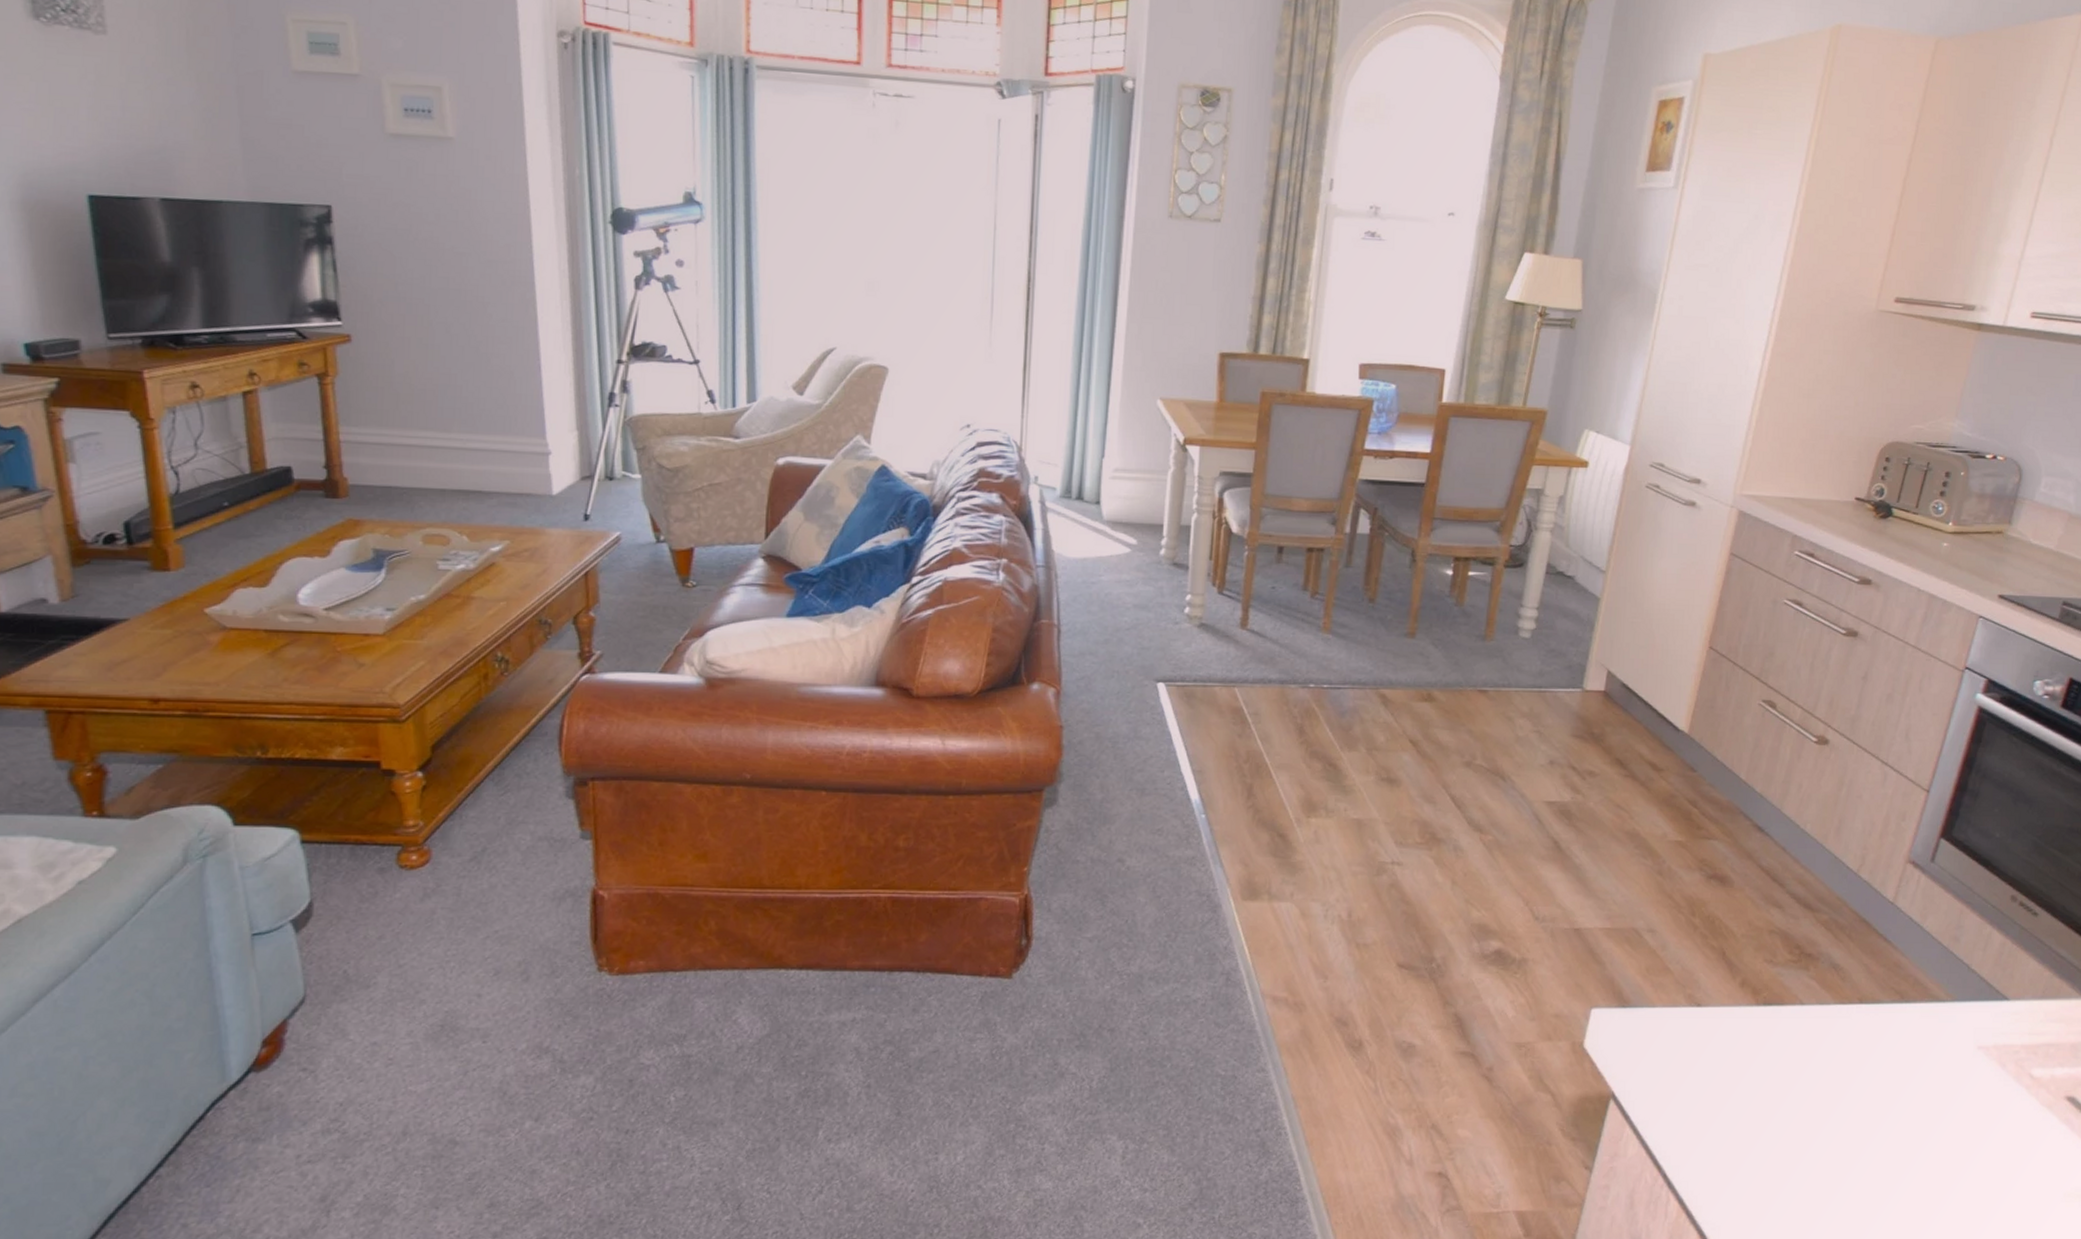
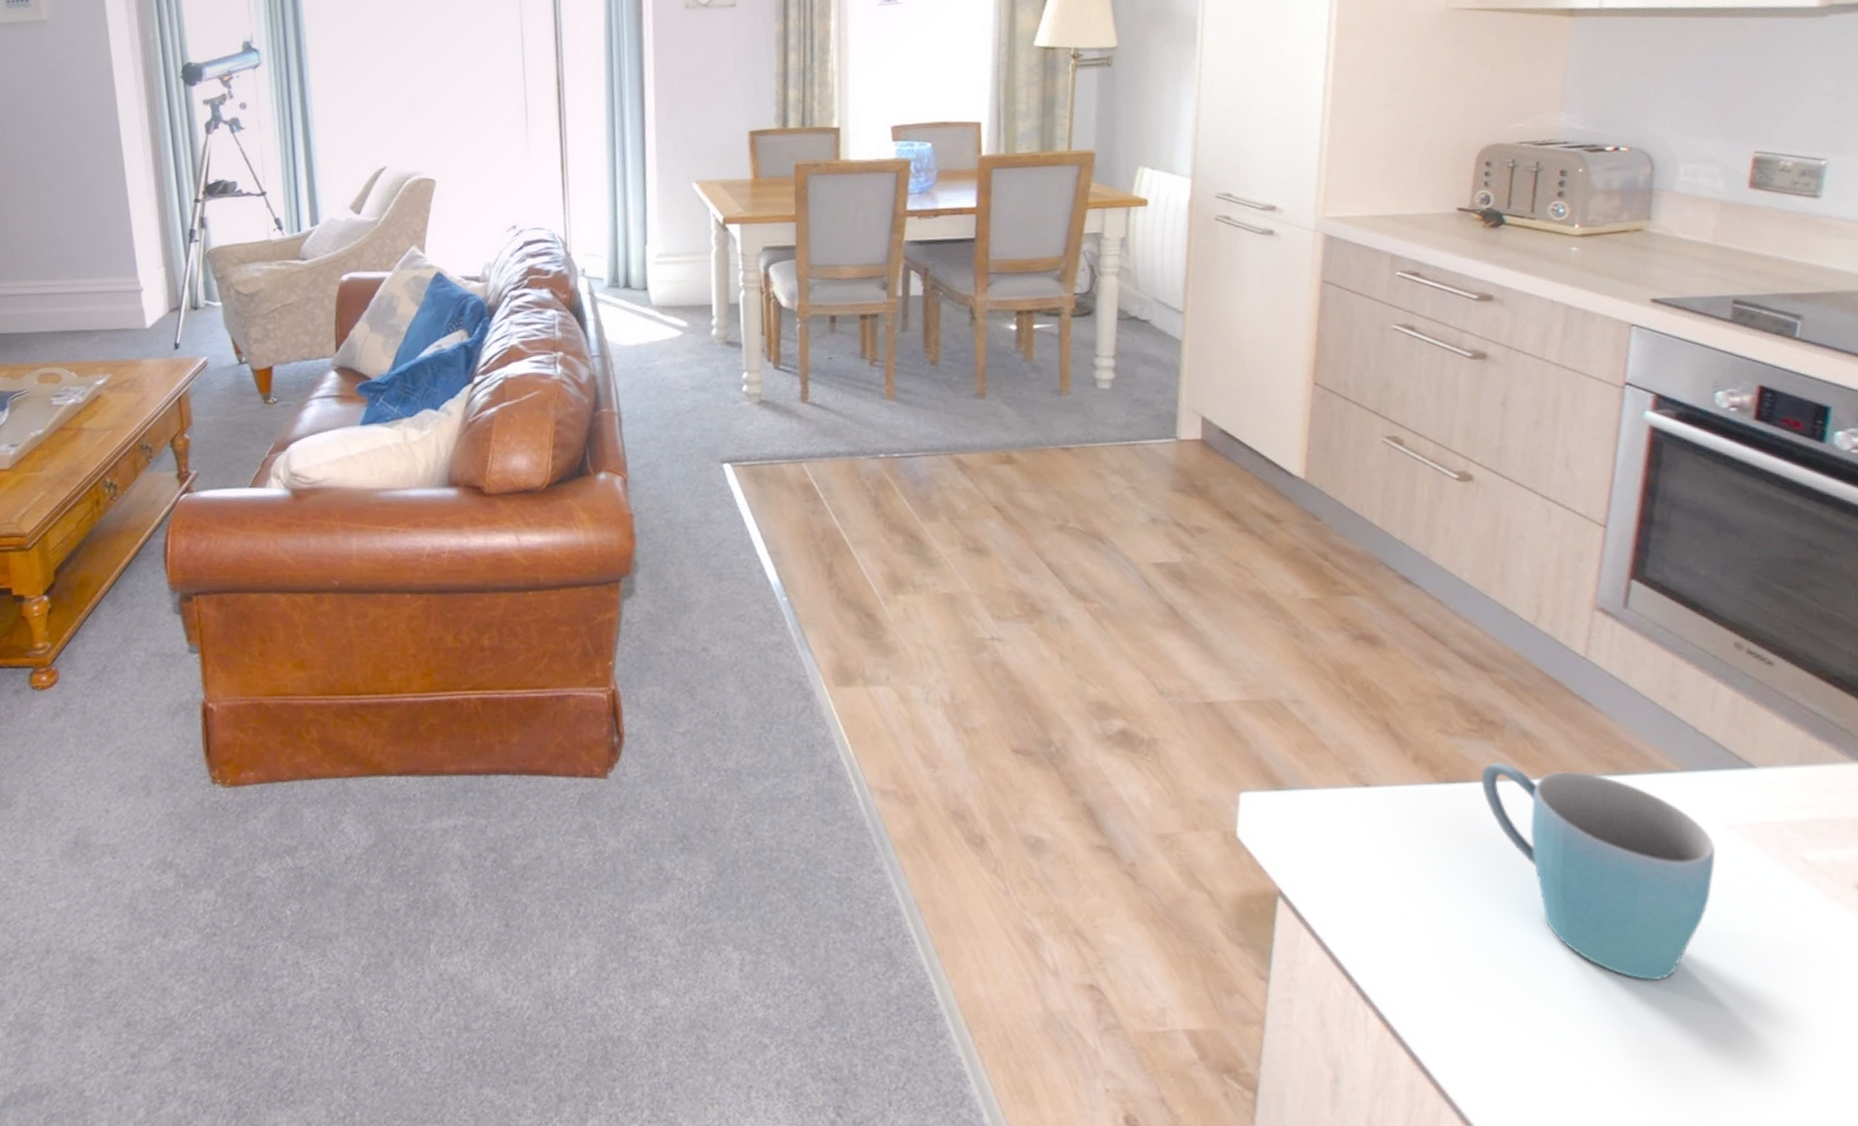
mug: none [1792,988,1967,1173] -> present [1480,762,1716,982]

